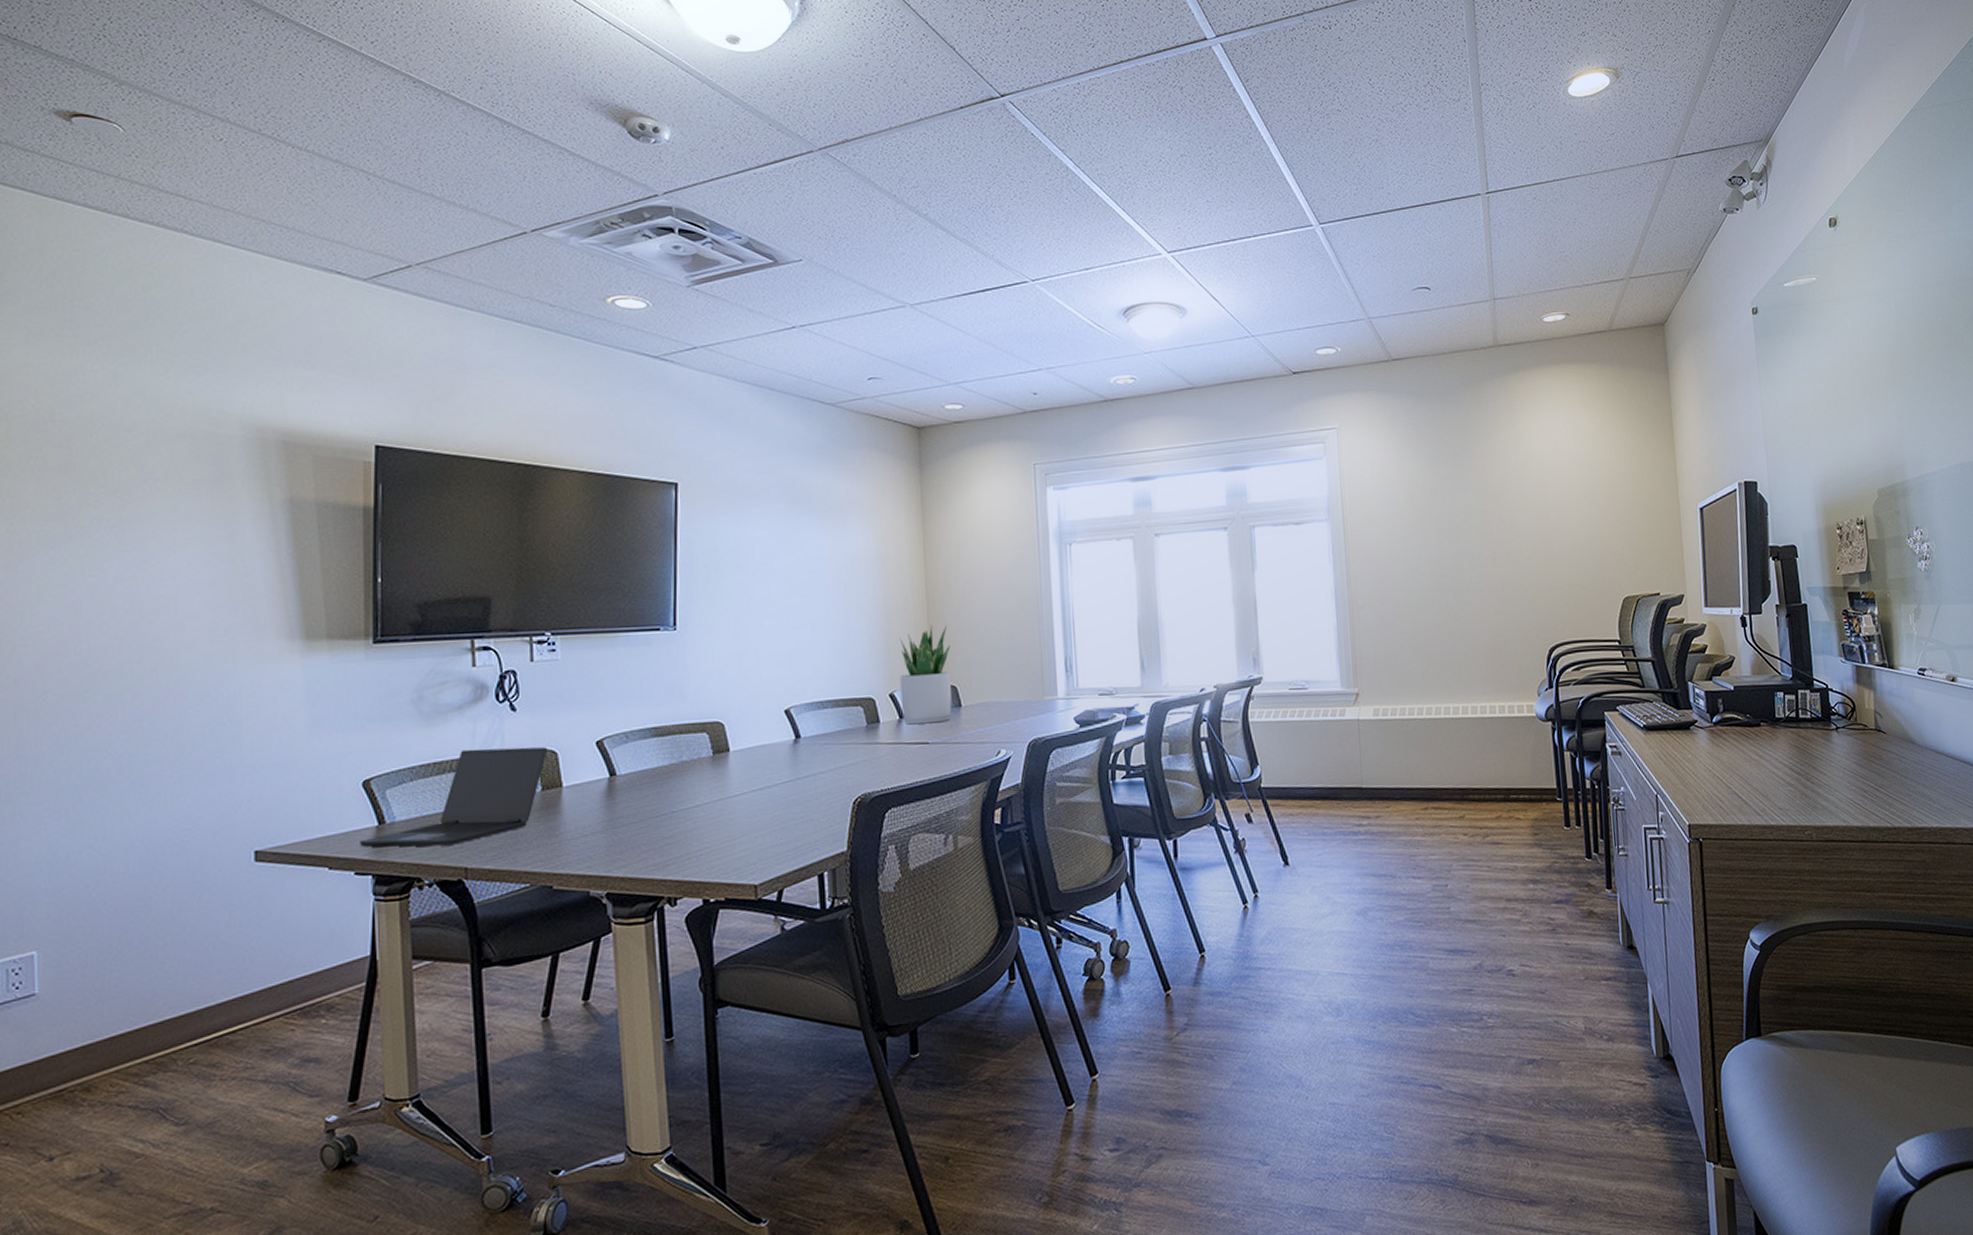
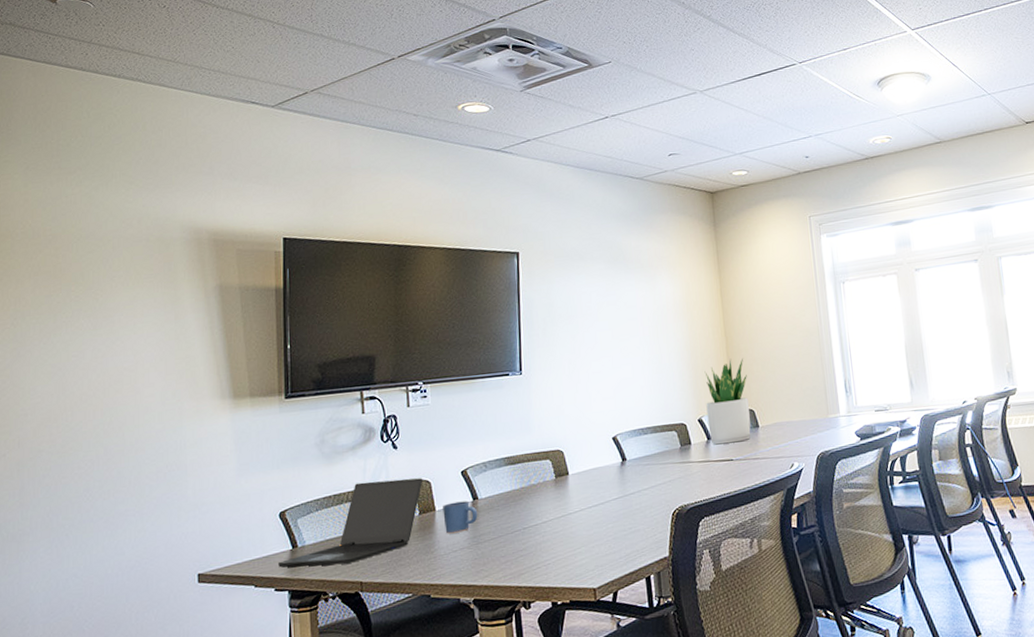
mug: none [571,776,615,815] -> present [443,500,478,534]

